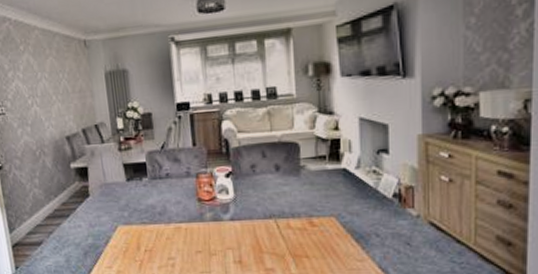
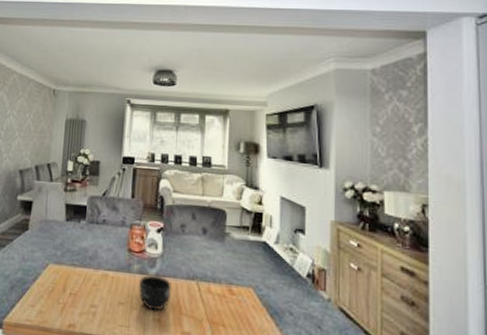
mug: none [213,221,249,254] -> present [138,275,171,311]

